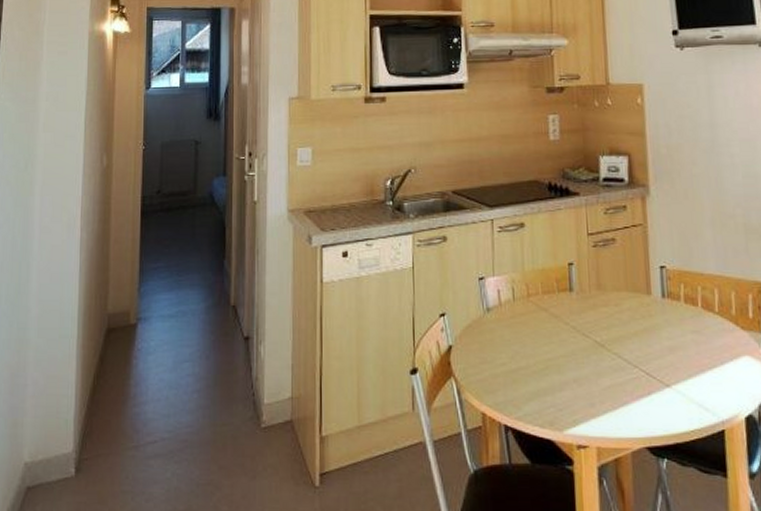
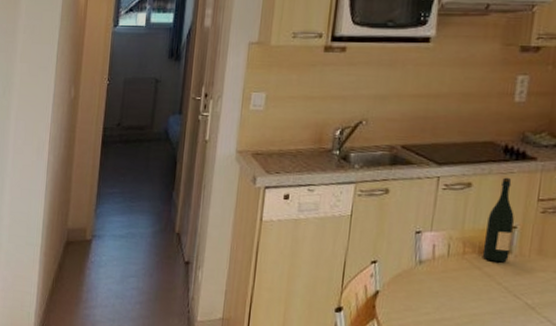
wine bottle: none [545,214,571,302] -> present [482,177,514,263]

